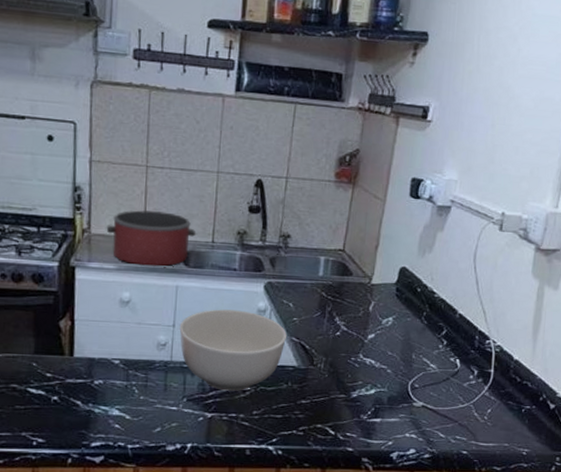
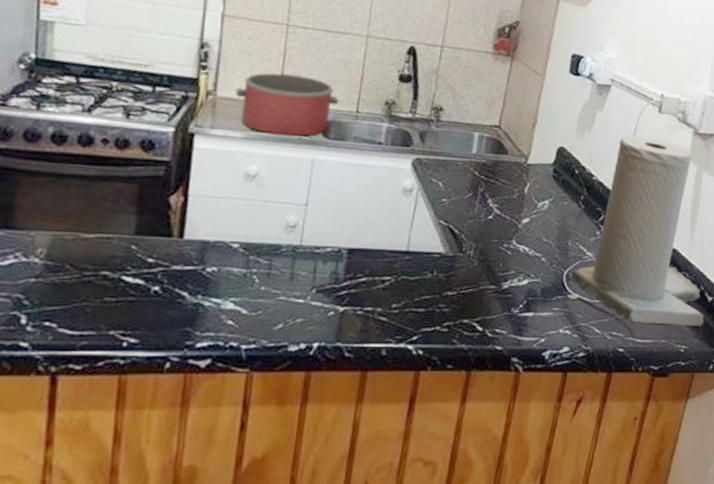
bowl: present [179,309,287,391] -> none [312,187,434,281]
paper towel: none [415,253,547,432] -> present [570,134,704,326]

